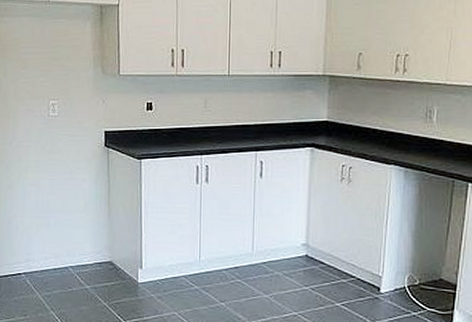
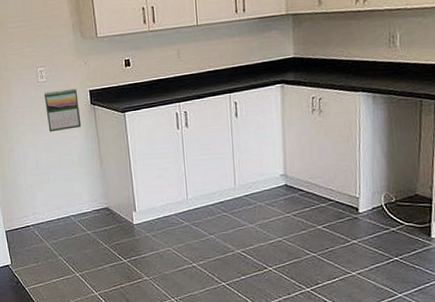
calendar: none [53,126,92,172] -> present [44,88,82,132]

